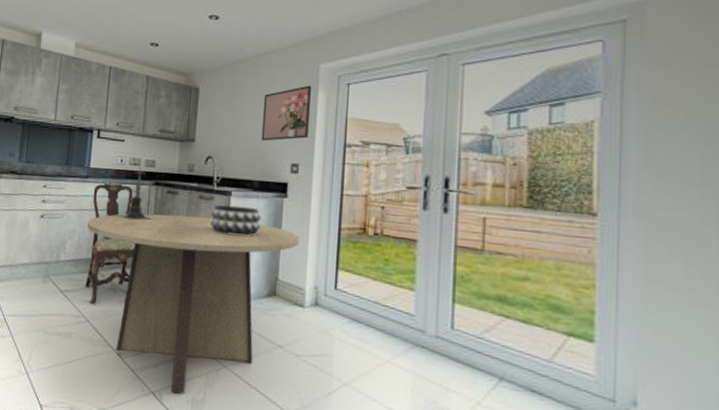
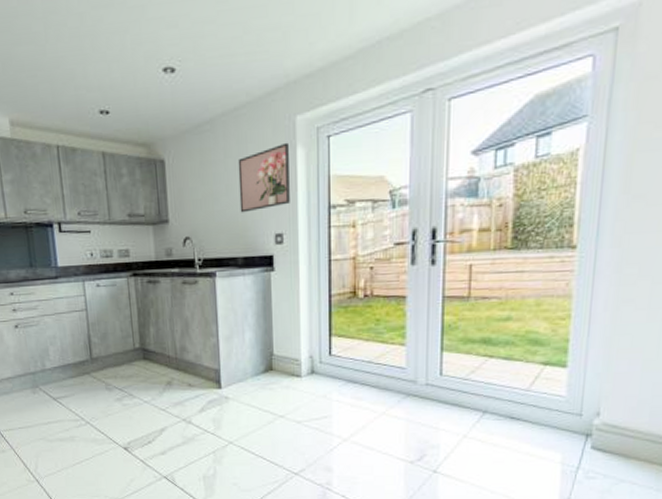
dining chair: present [85,182,136,304] -> none [67,280,124,406]
dining table: present [87,214,299,393] -> none [67,302,290,474]
candle holder: present [118,164,153,221] -> none [99,256,137,317]
decorative bowl: present [209,205,261,237] -> none [196,286,250,318]

